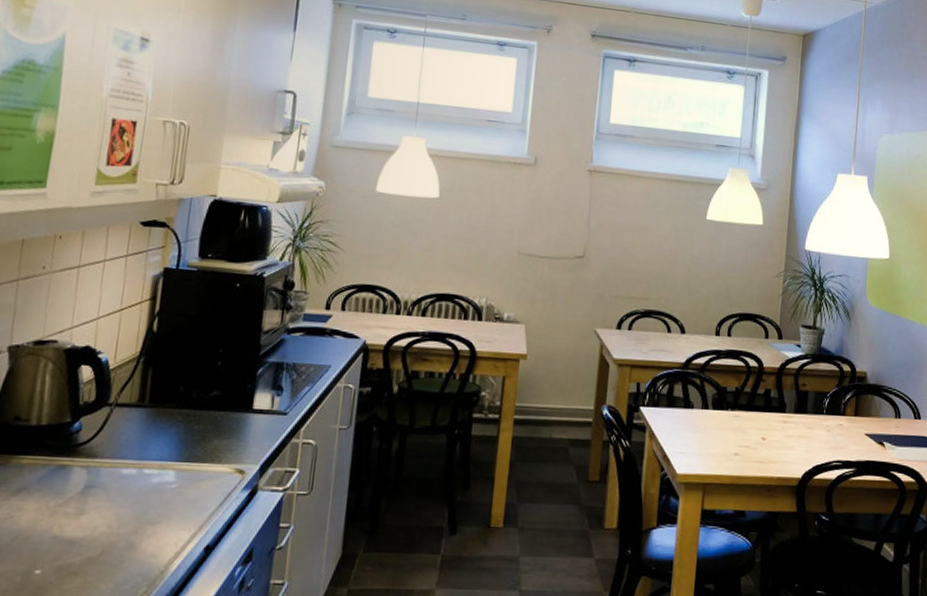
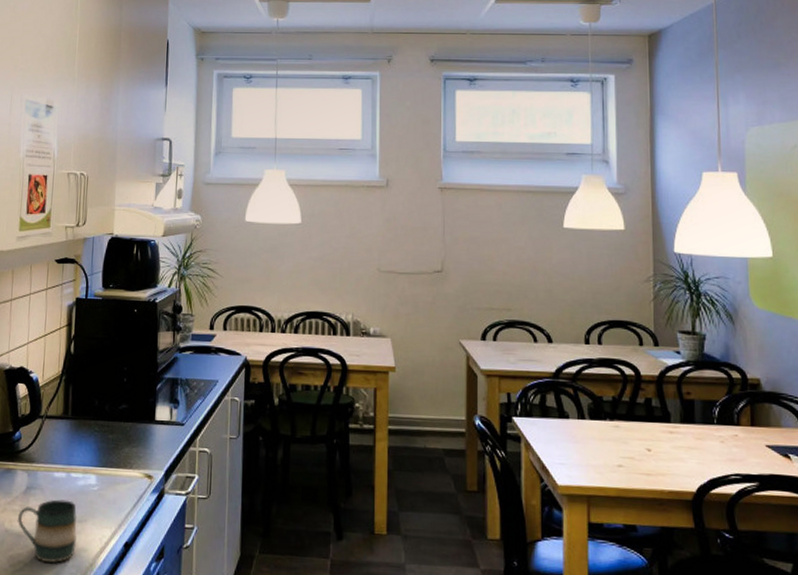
mug: none [69,499,148,573] -> present [17,499,77,564]

